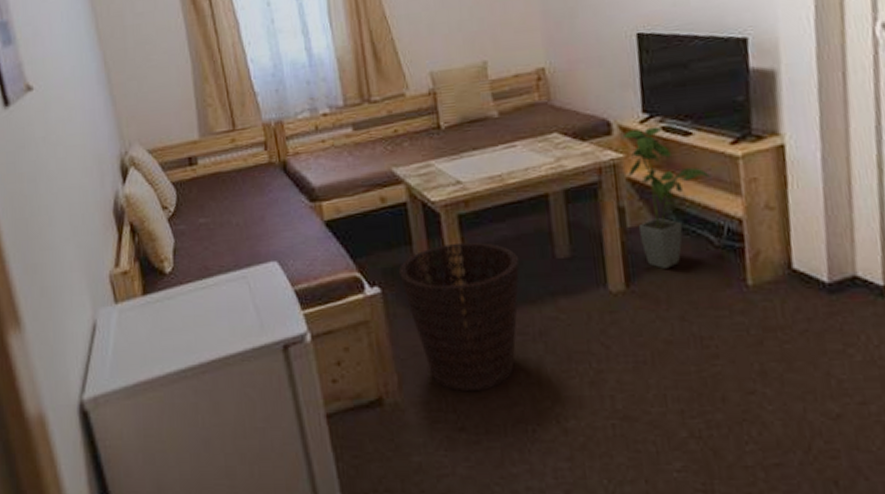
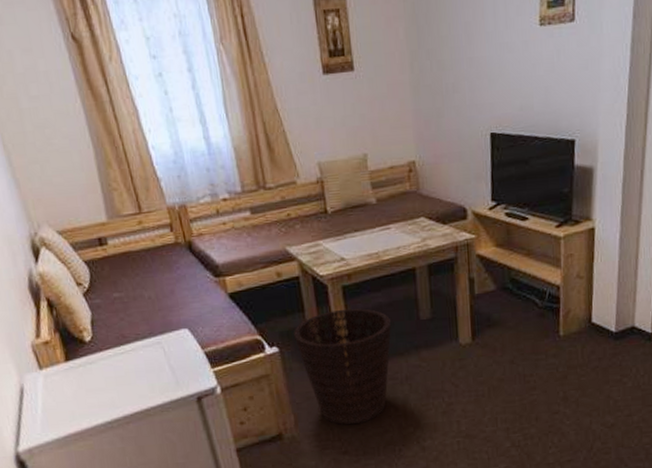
house plant: present [622,126,711,269] -> none [475,212,539,325]

